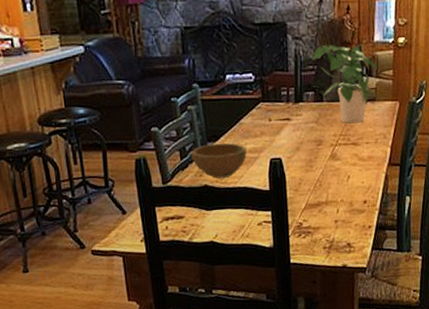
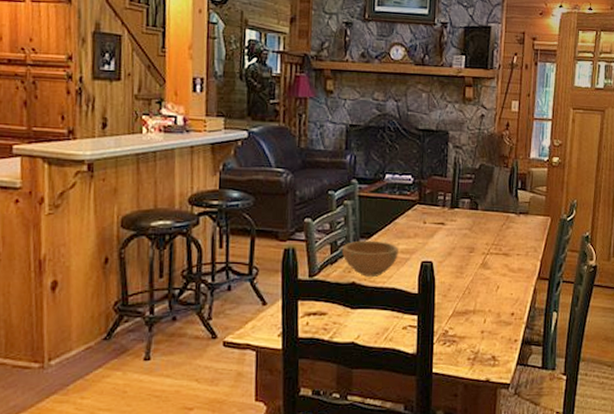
potted plant: present [312,44,378,124] -> none [470,155,533,234]

